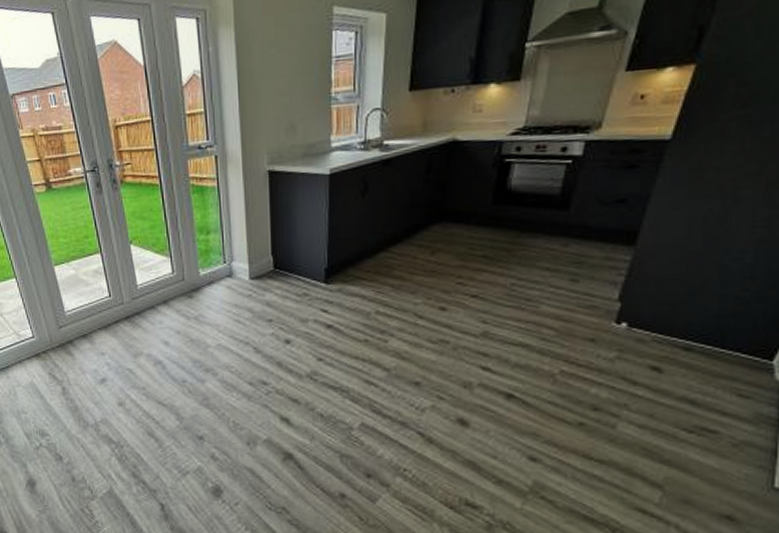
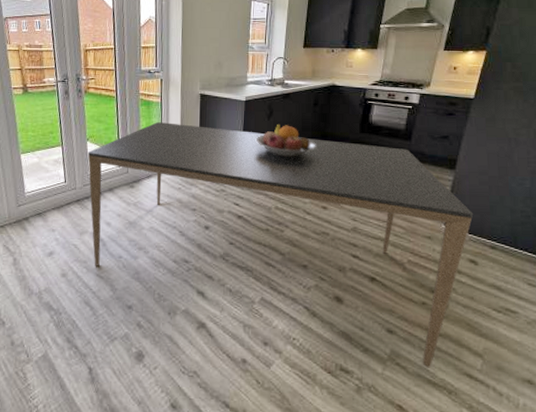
dining table: none [132,212,661,502] -> present [87,122,474,368]
fruit bowl: none [346,201,432,245] -> present [255,123,317,157]

